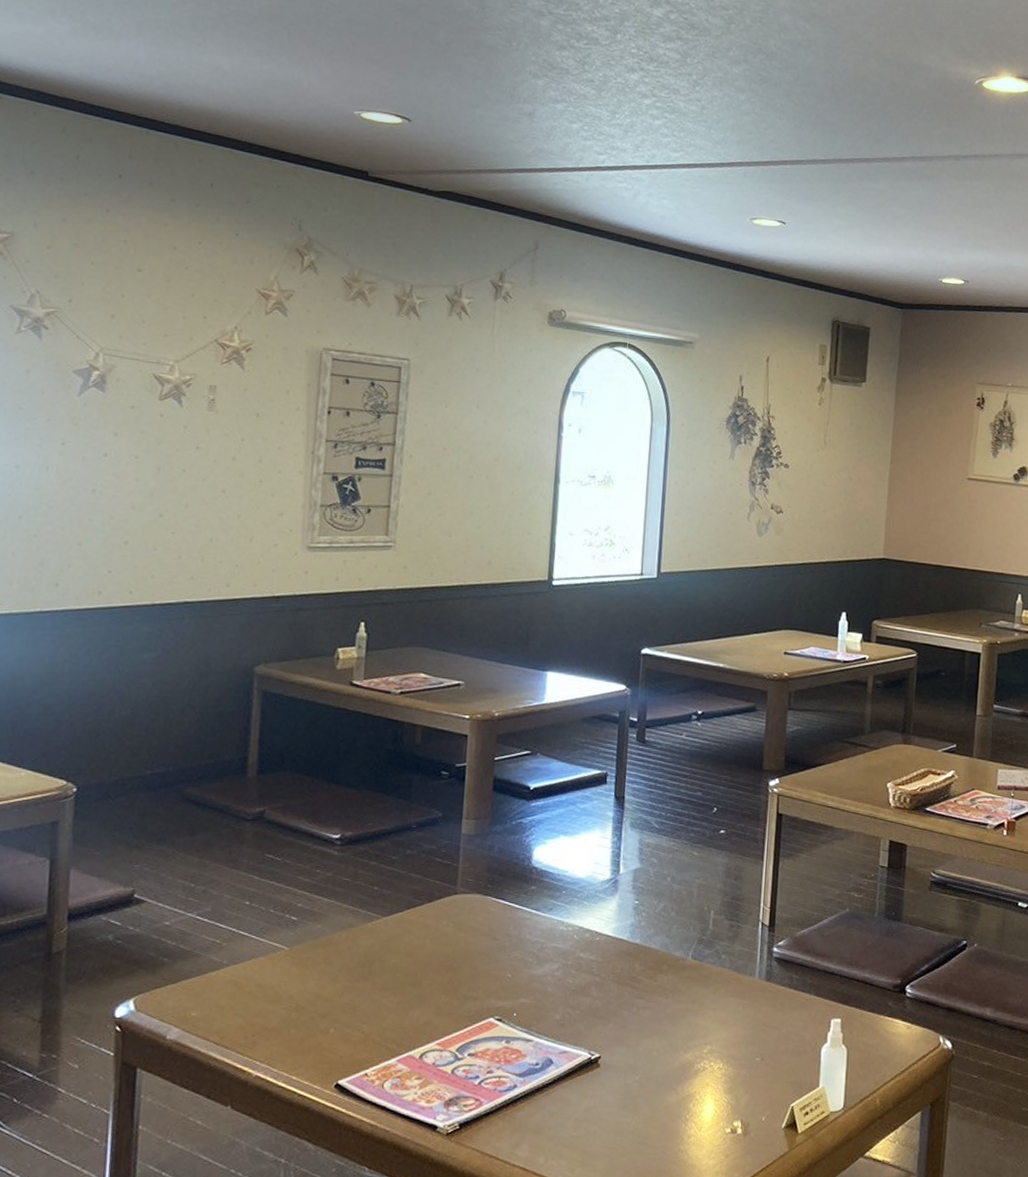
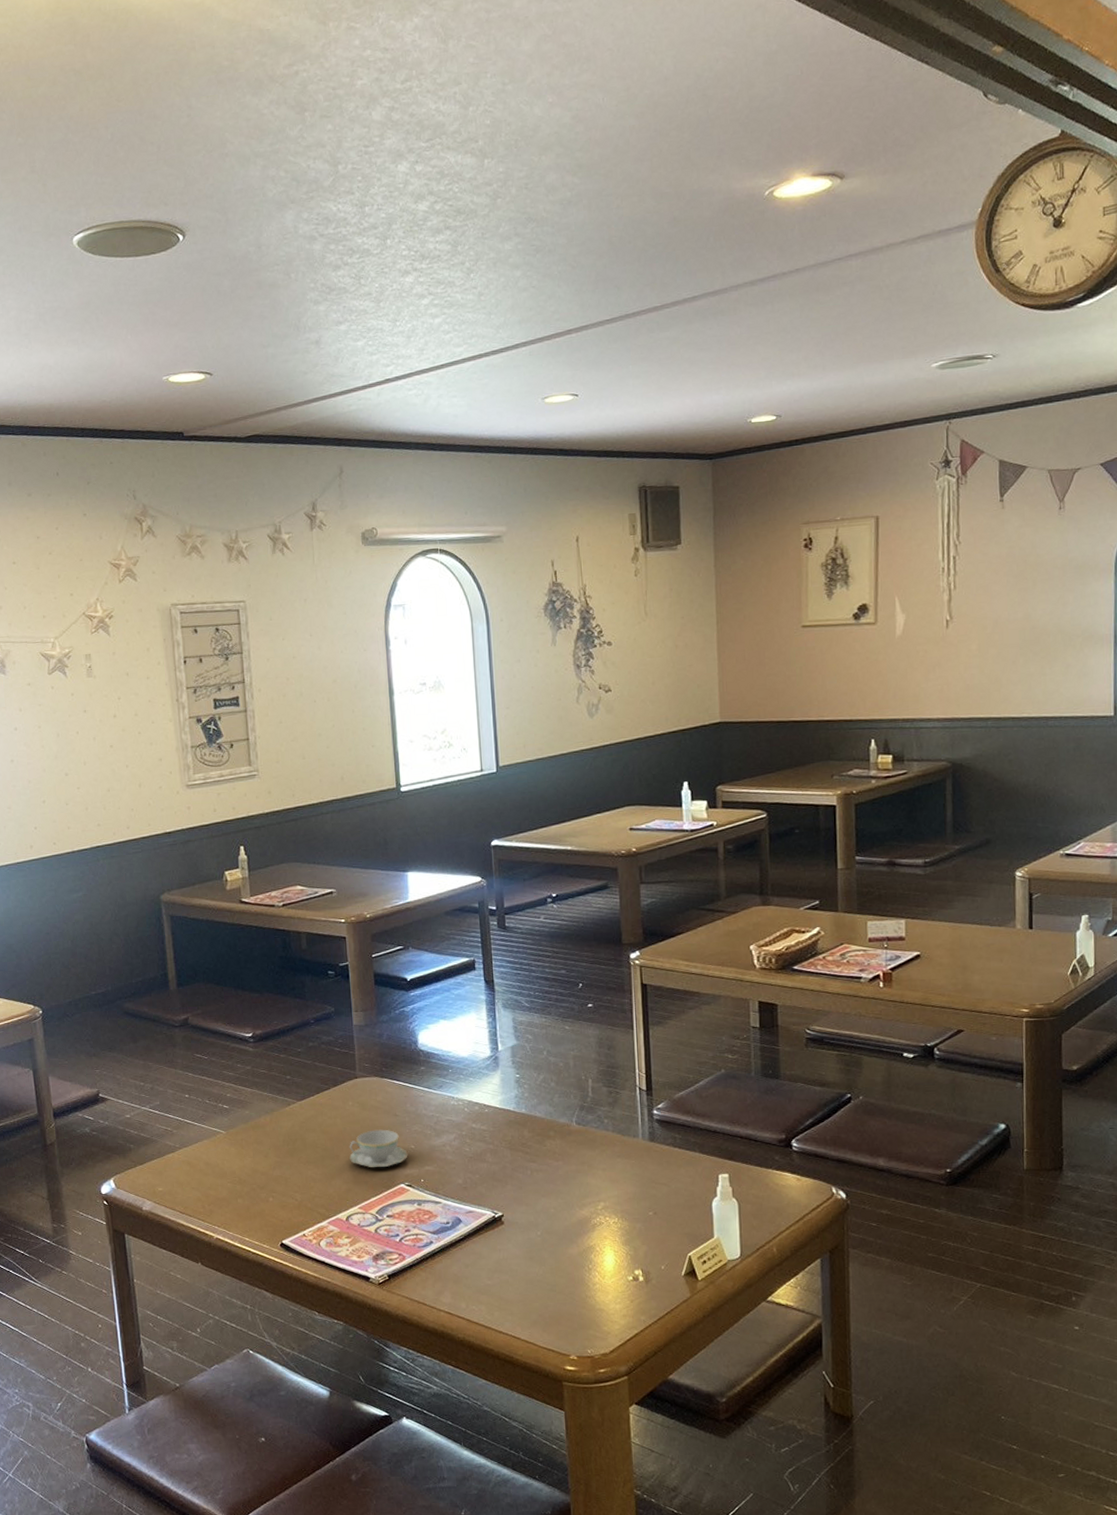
teacup: none [434,954,503,997] -> present [349,1129,408,1167]

